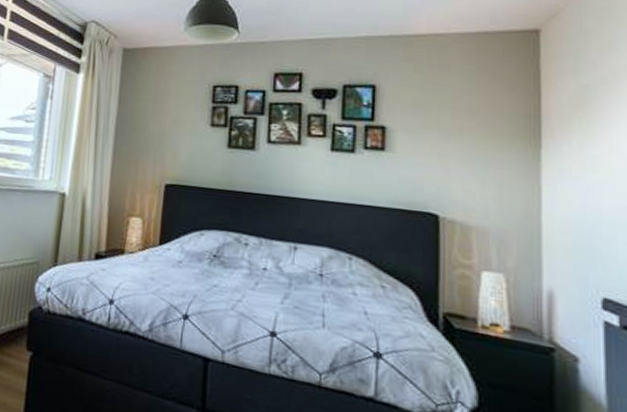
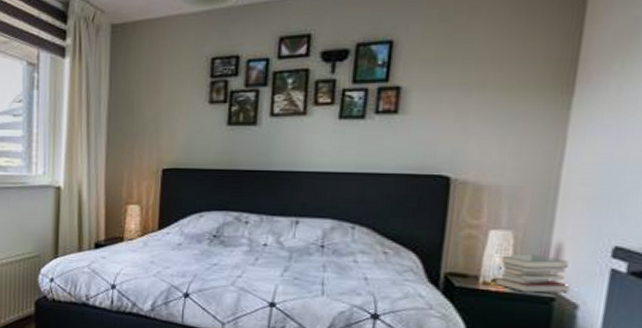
books: none [493,297,568,344] -> present [494,254,570,294]

